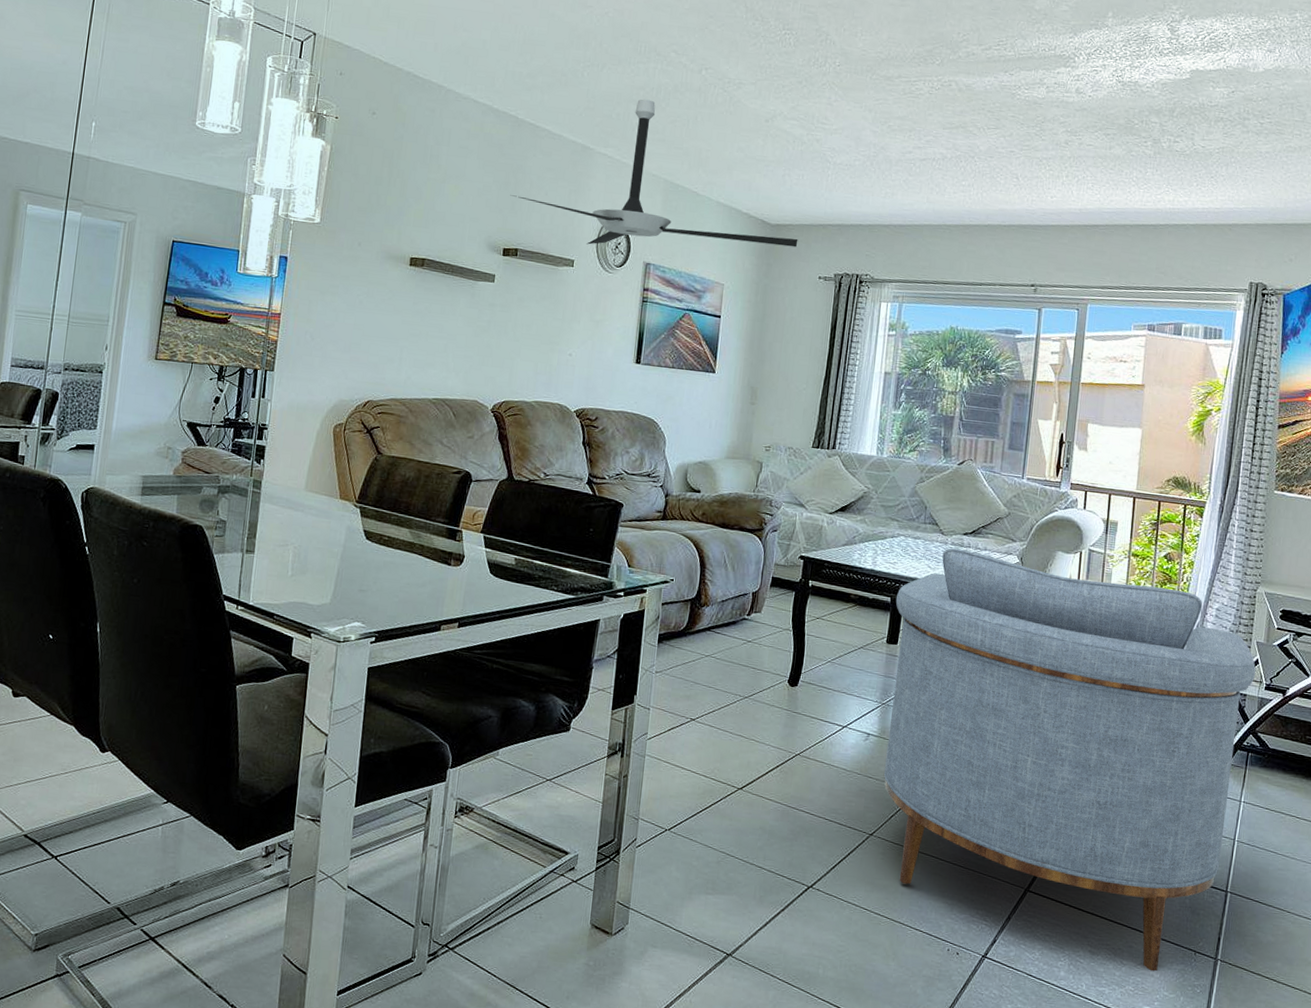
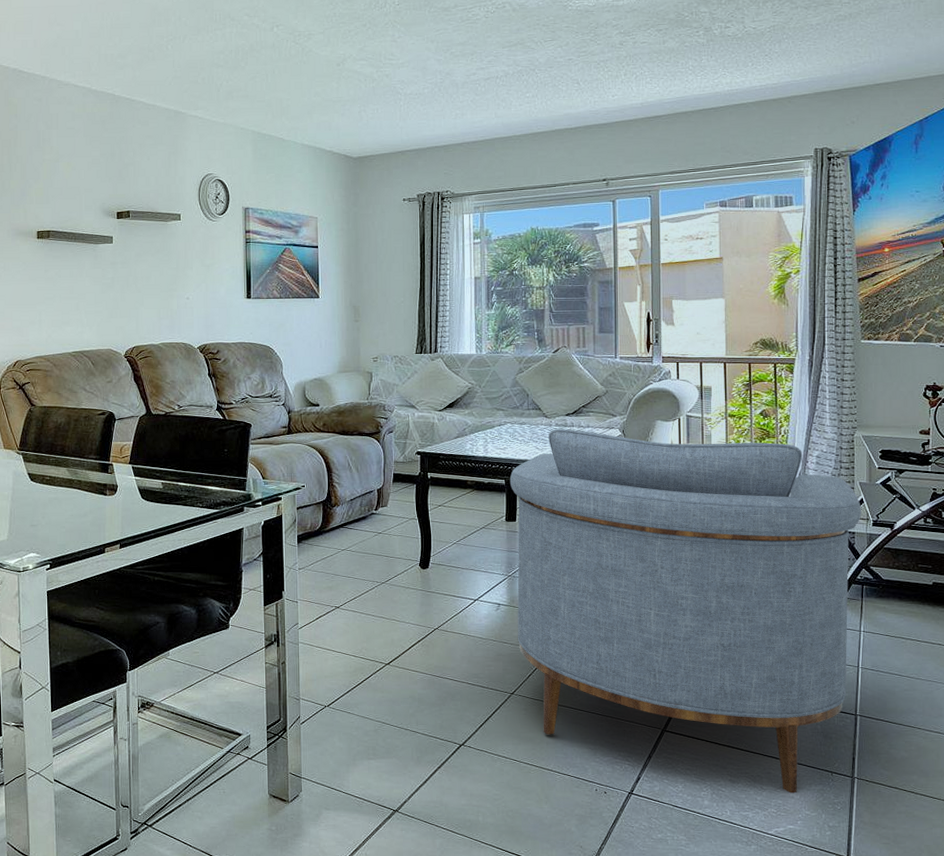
ceiling fan: present [510,99,798,248] -> none [117,61,380,199]

